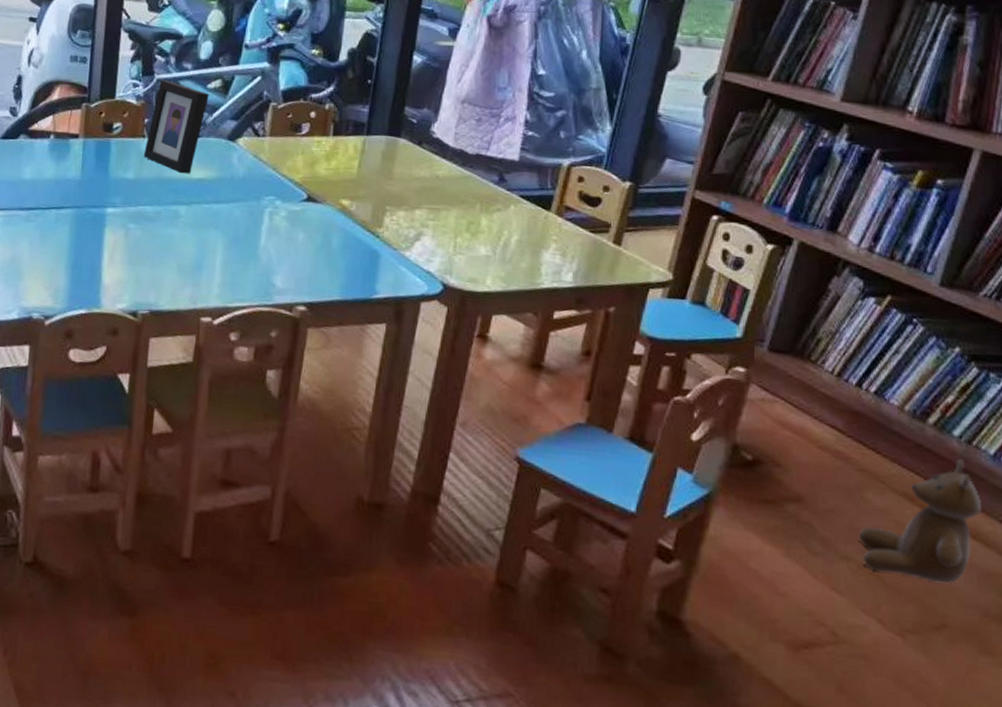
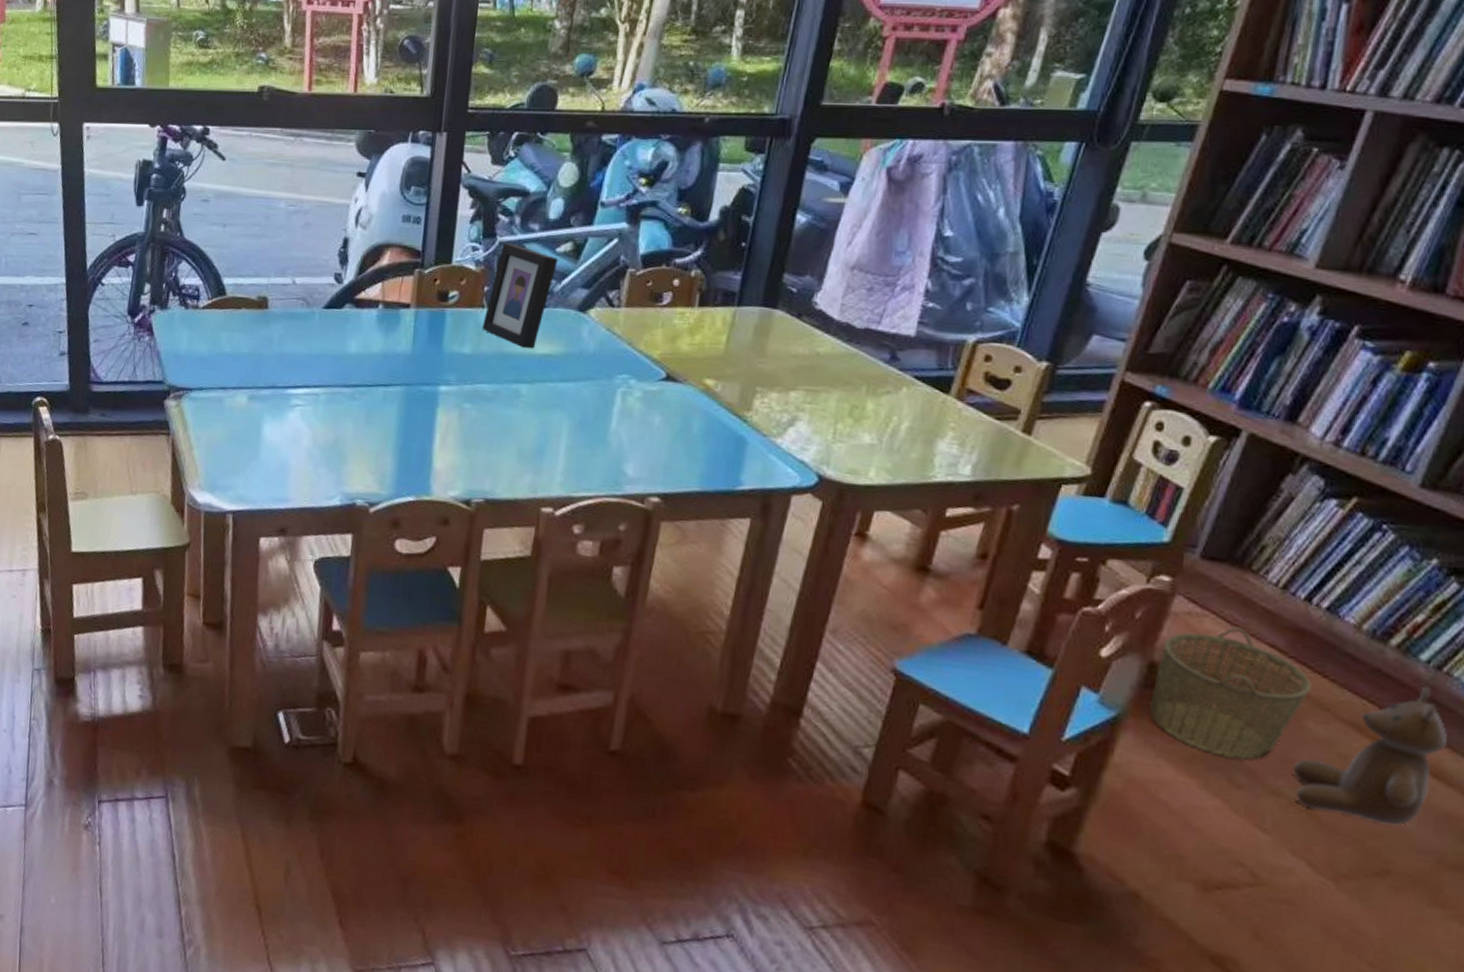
basket: none [736,411,869,530] -> present [1149,627,1313,760]

